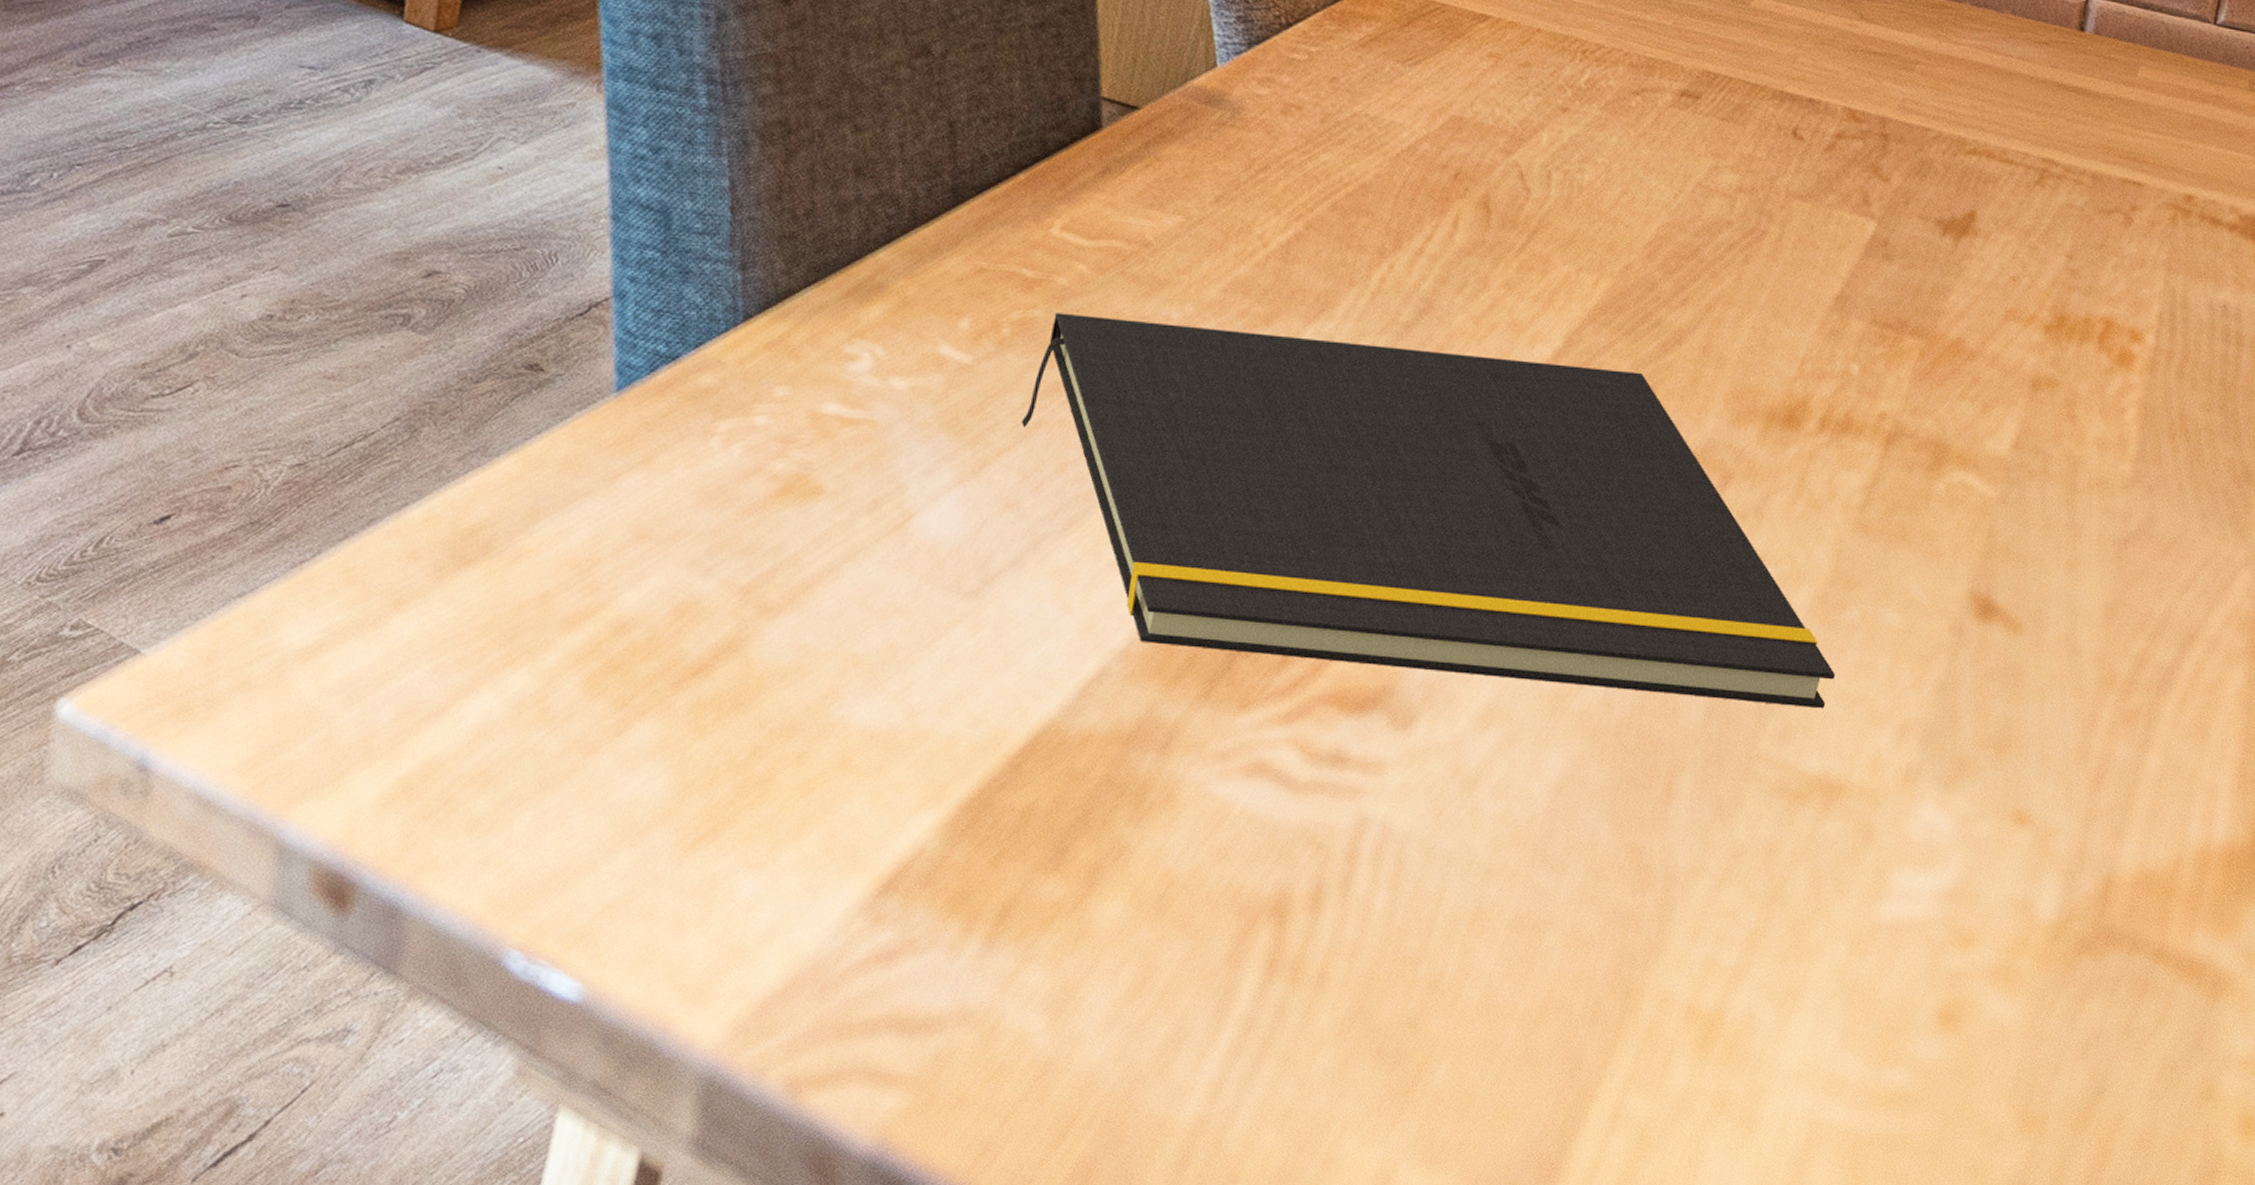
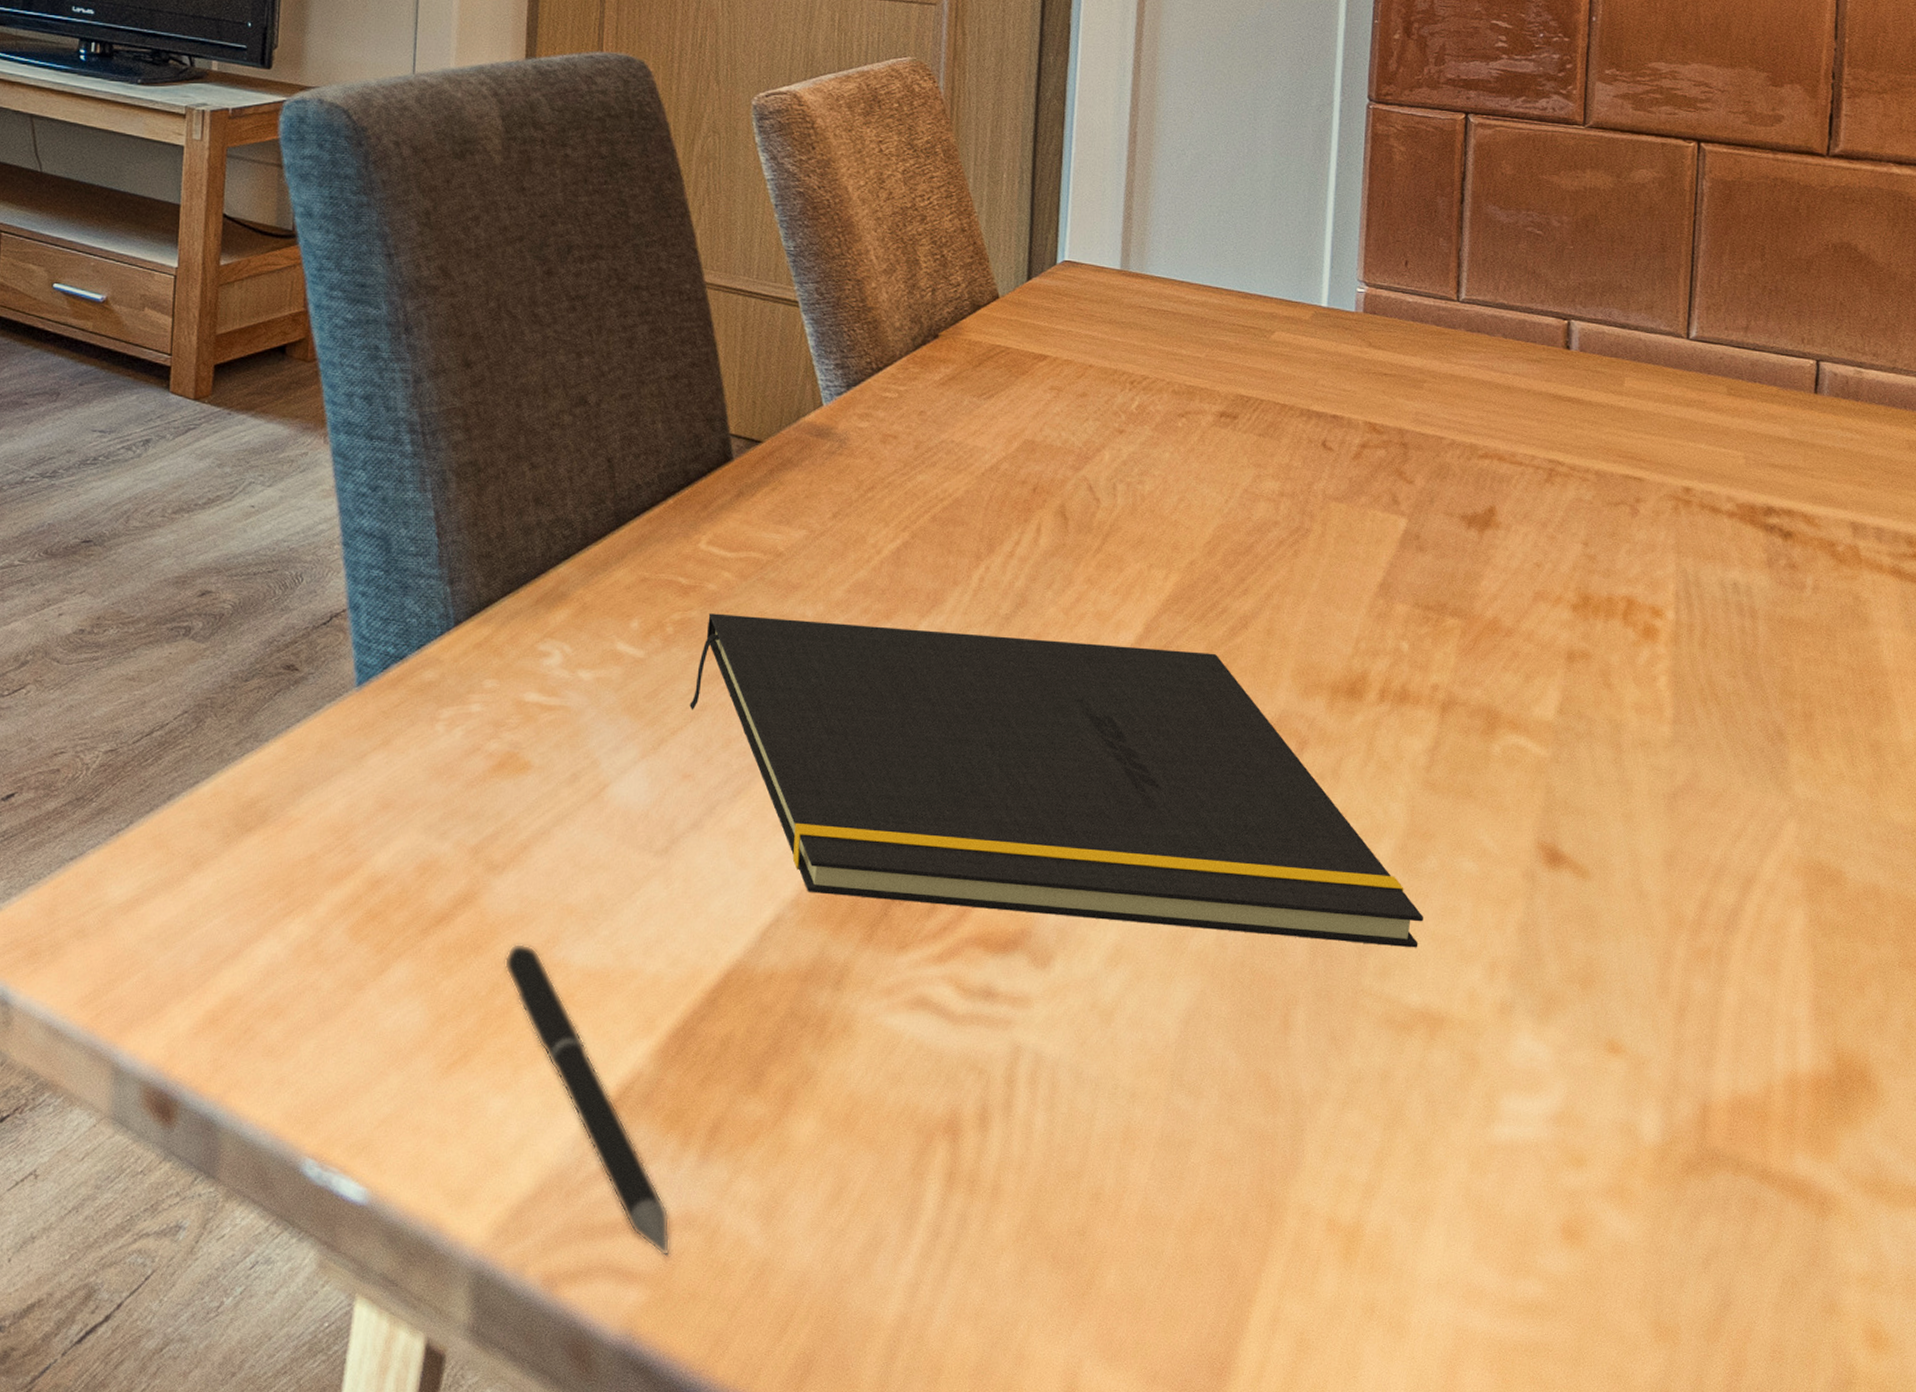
pen: none [770,699,942,1059] -> present [504,943,671,1258]

